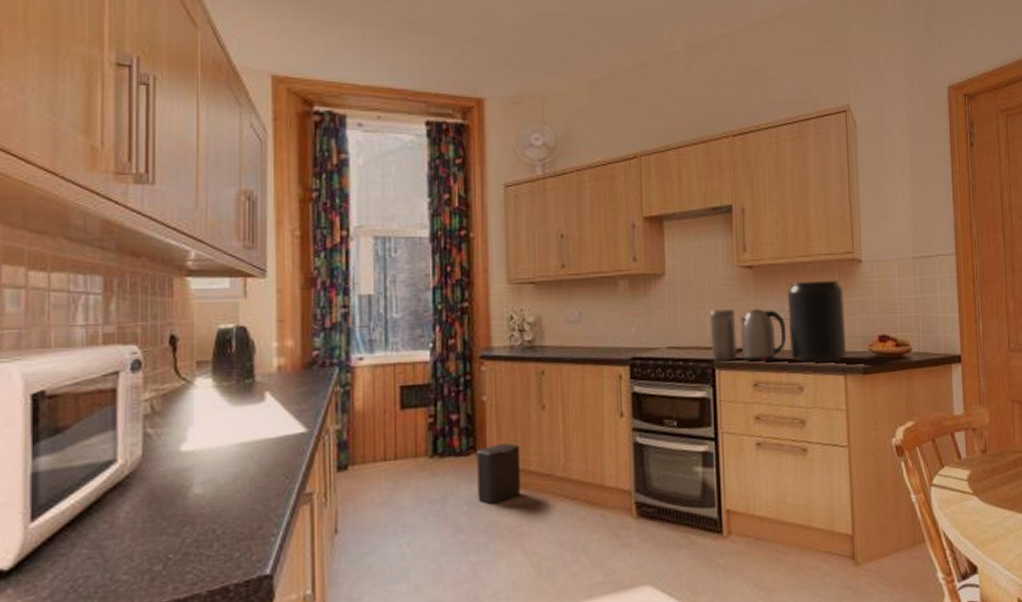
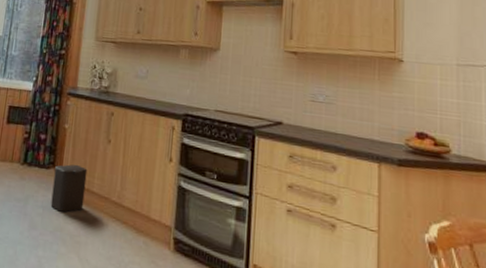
canister: present [709,309,737,362] -> none [253,85,278,132]
kettle: present [740,309,786,363] -> none [280,89,324,138]
soda can: present [787,280,847,364] -> none [326,71,384,150]

